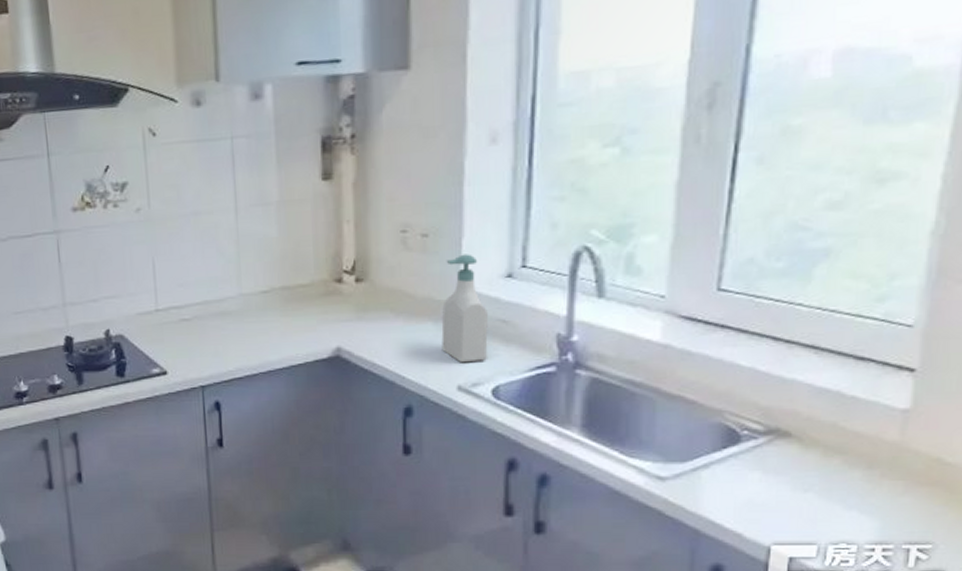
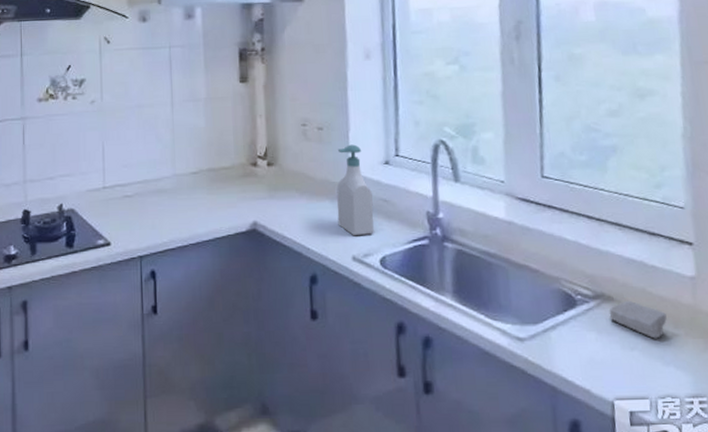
soap bar: none [782,436,860,480] -> present [609,300,667,339]

